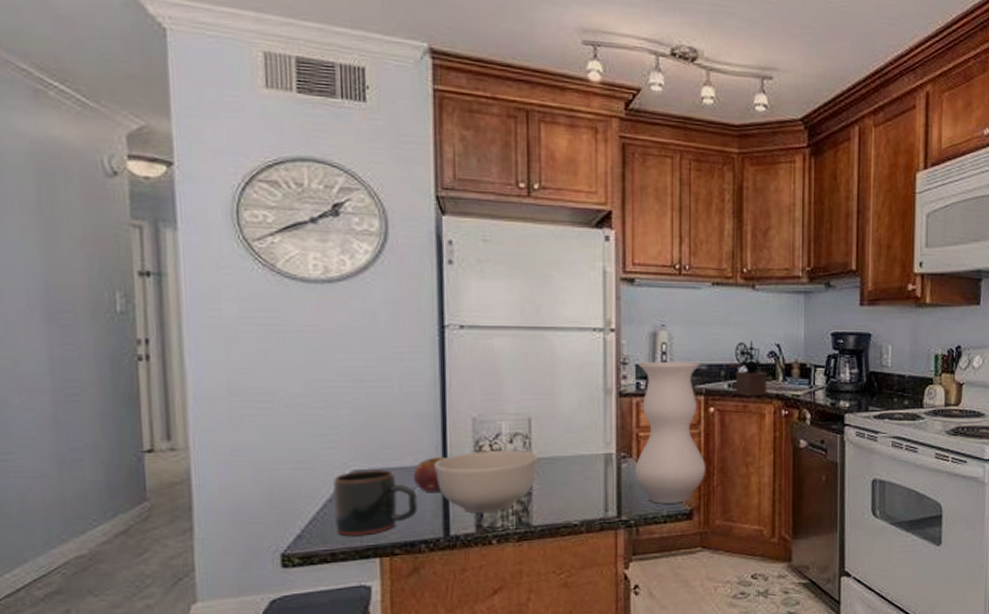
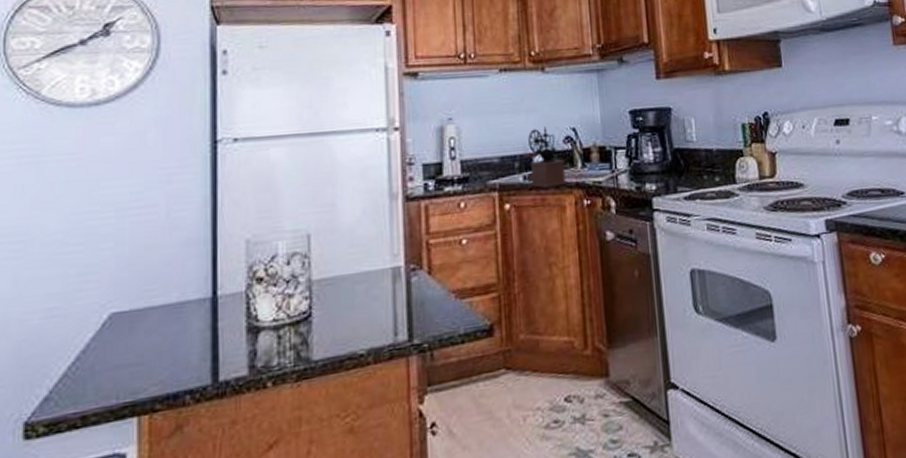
mug: present [331,468,417,536] -> none [85,307,182,393]
fruit: present [413,456,446,493] -> none [178,287,216,332]
bowl: present [435,449,539,514] -> none [204,272,319,352]
vase: present [635,361,706,504] -> none [425,155,506,321]

